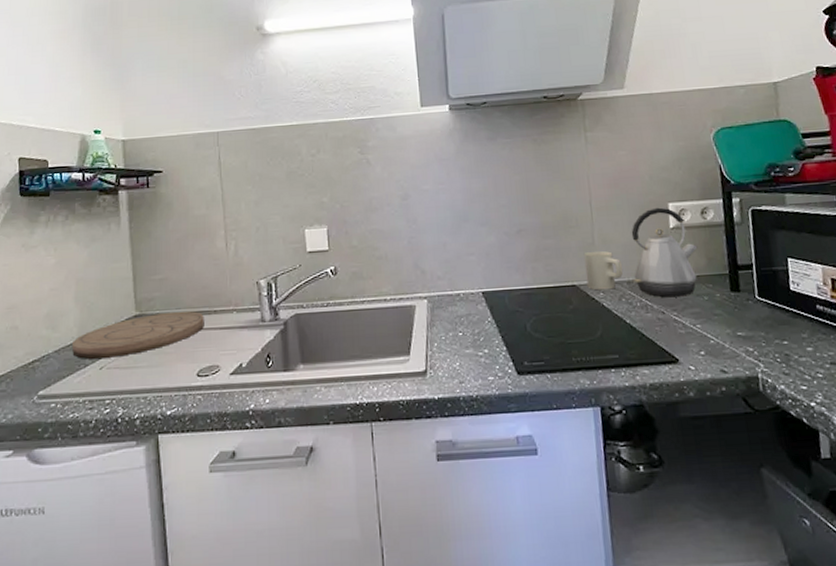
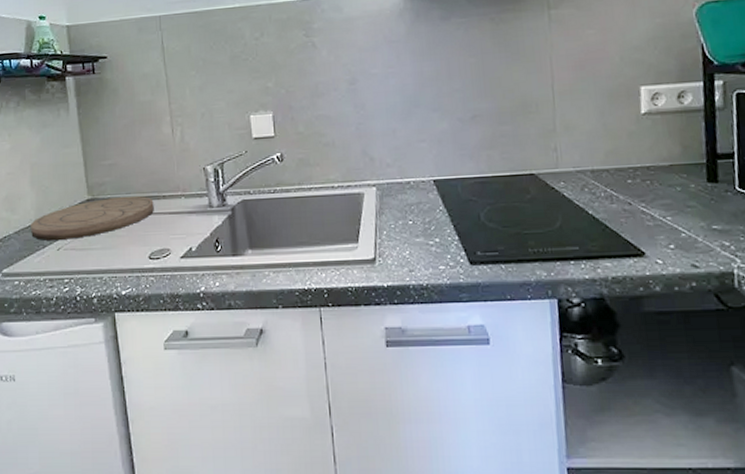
cup: present [583,250,624,291] -> none [543,138,587,180]
kettle: present [631,207,698,298] -> none [596,91,672,188]

